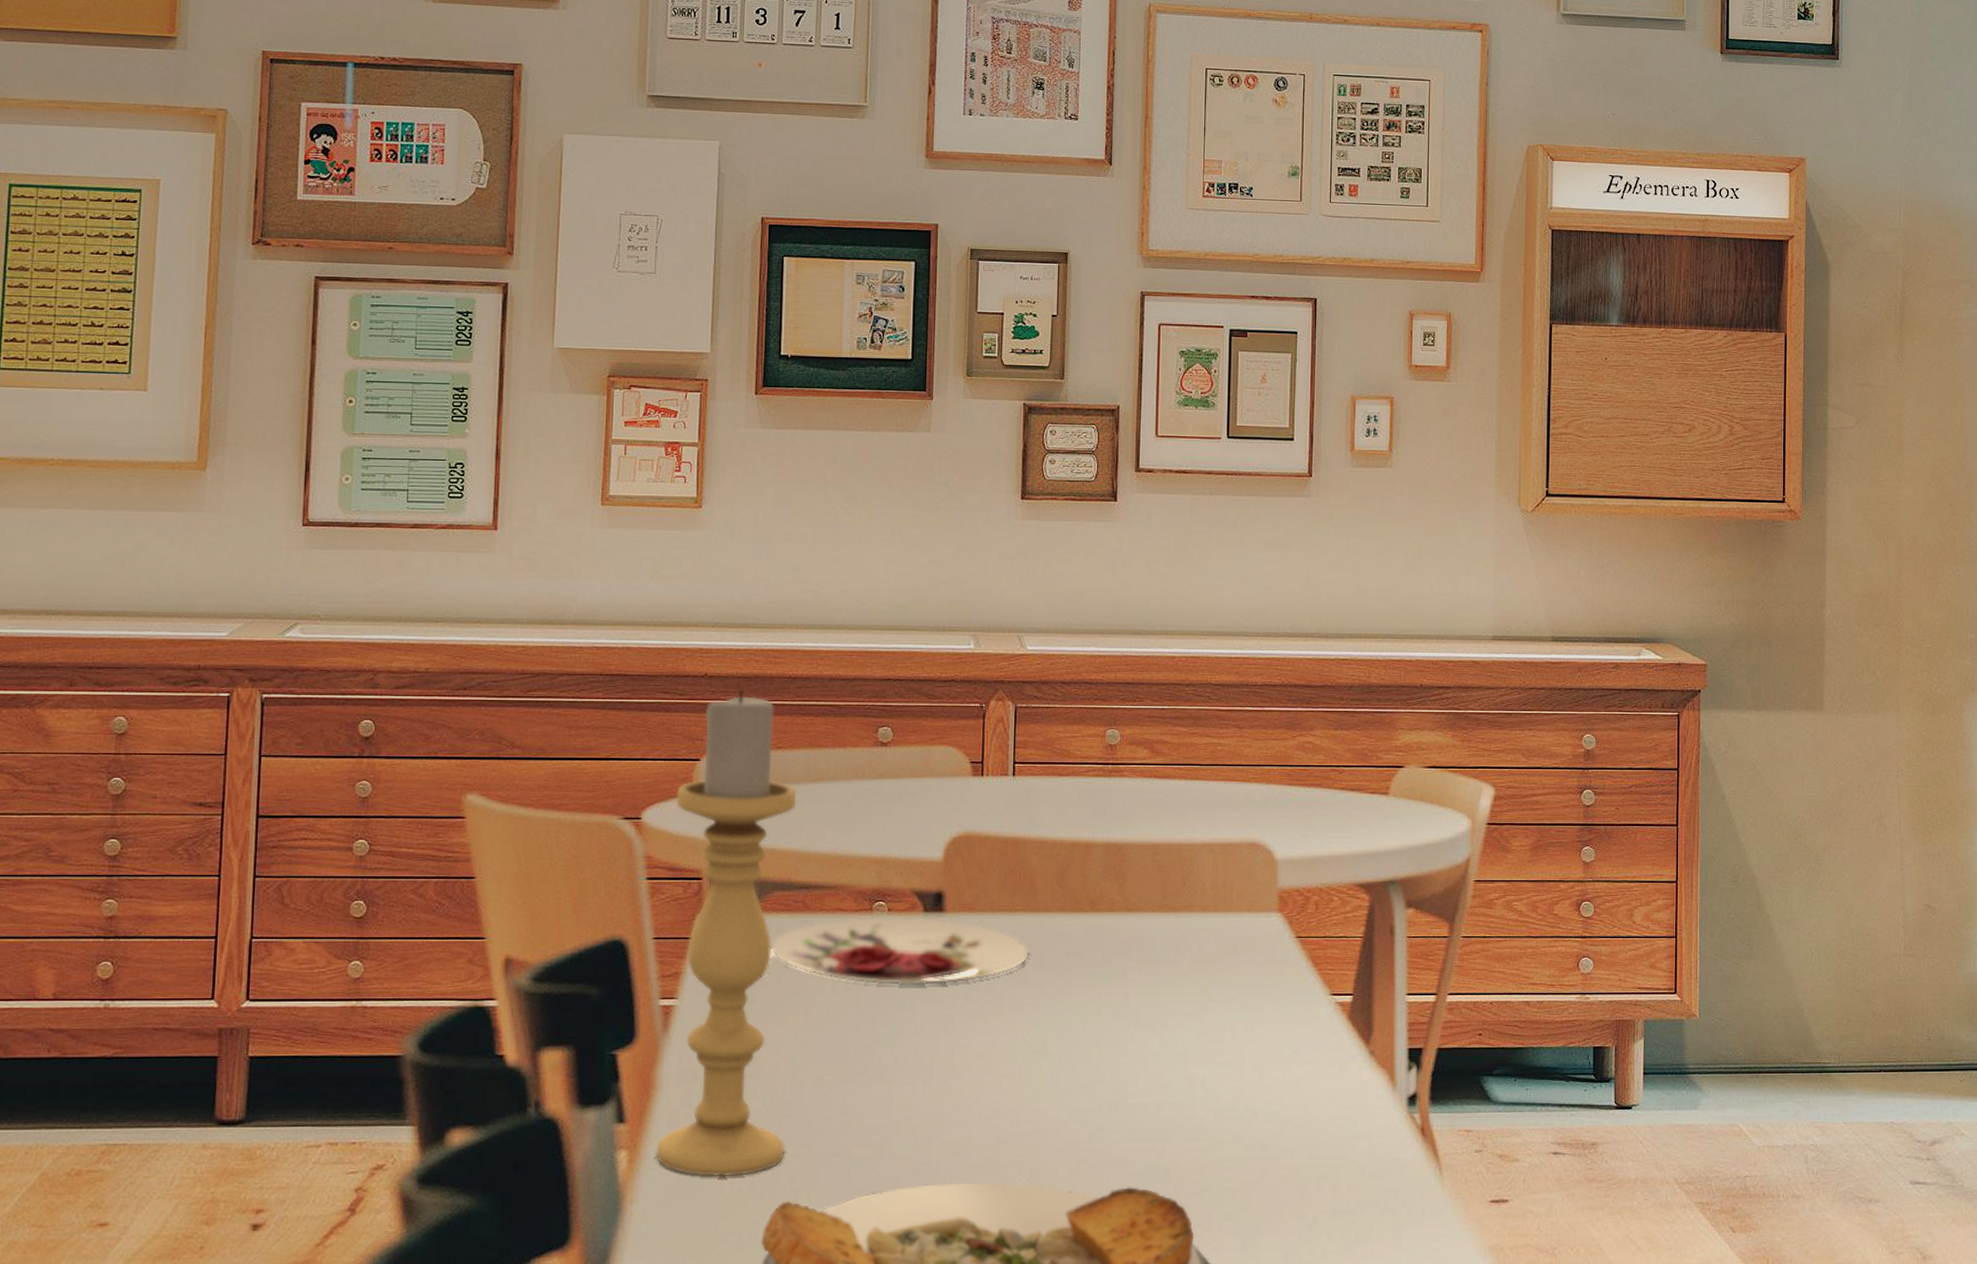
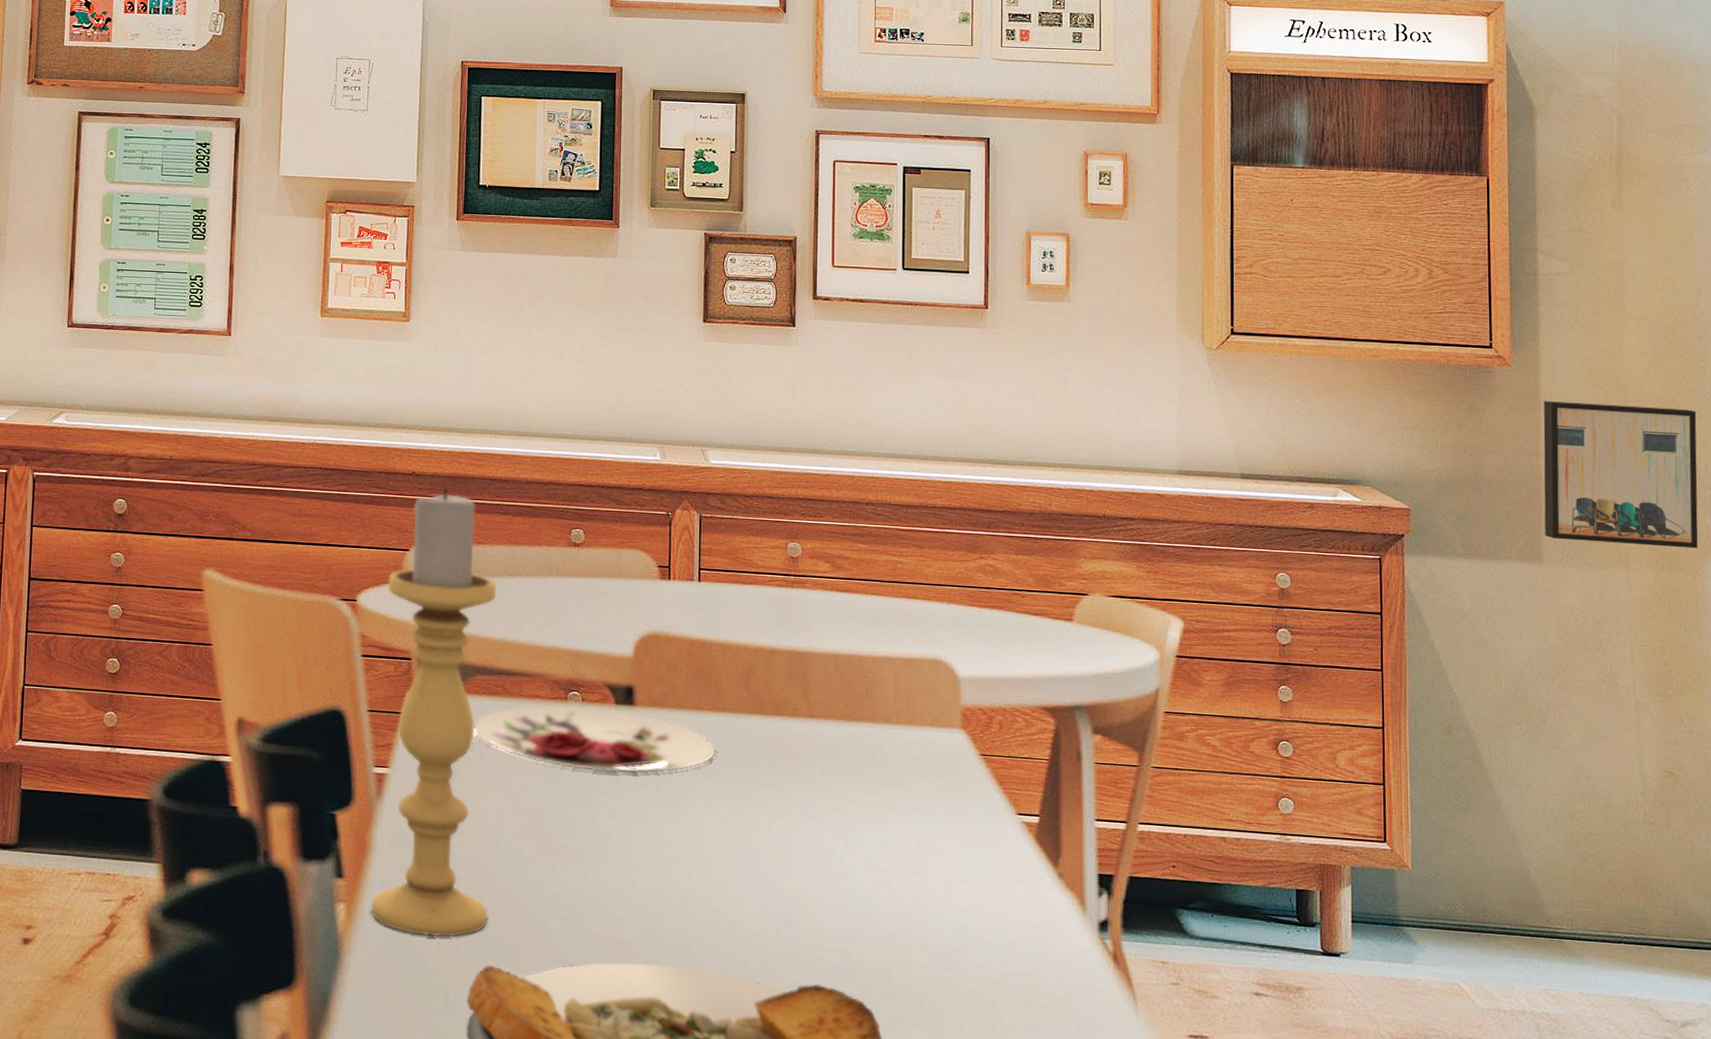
wall art: none [1827,553,1961,690] -> present [1543,401,1698,549]

